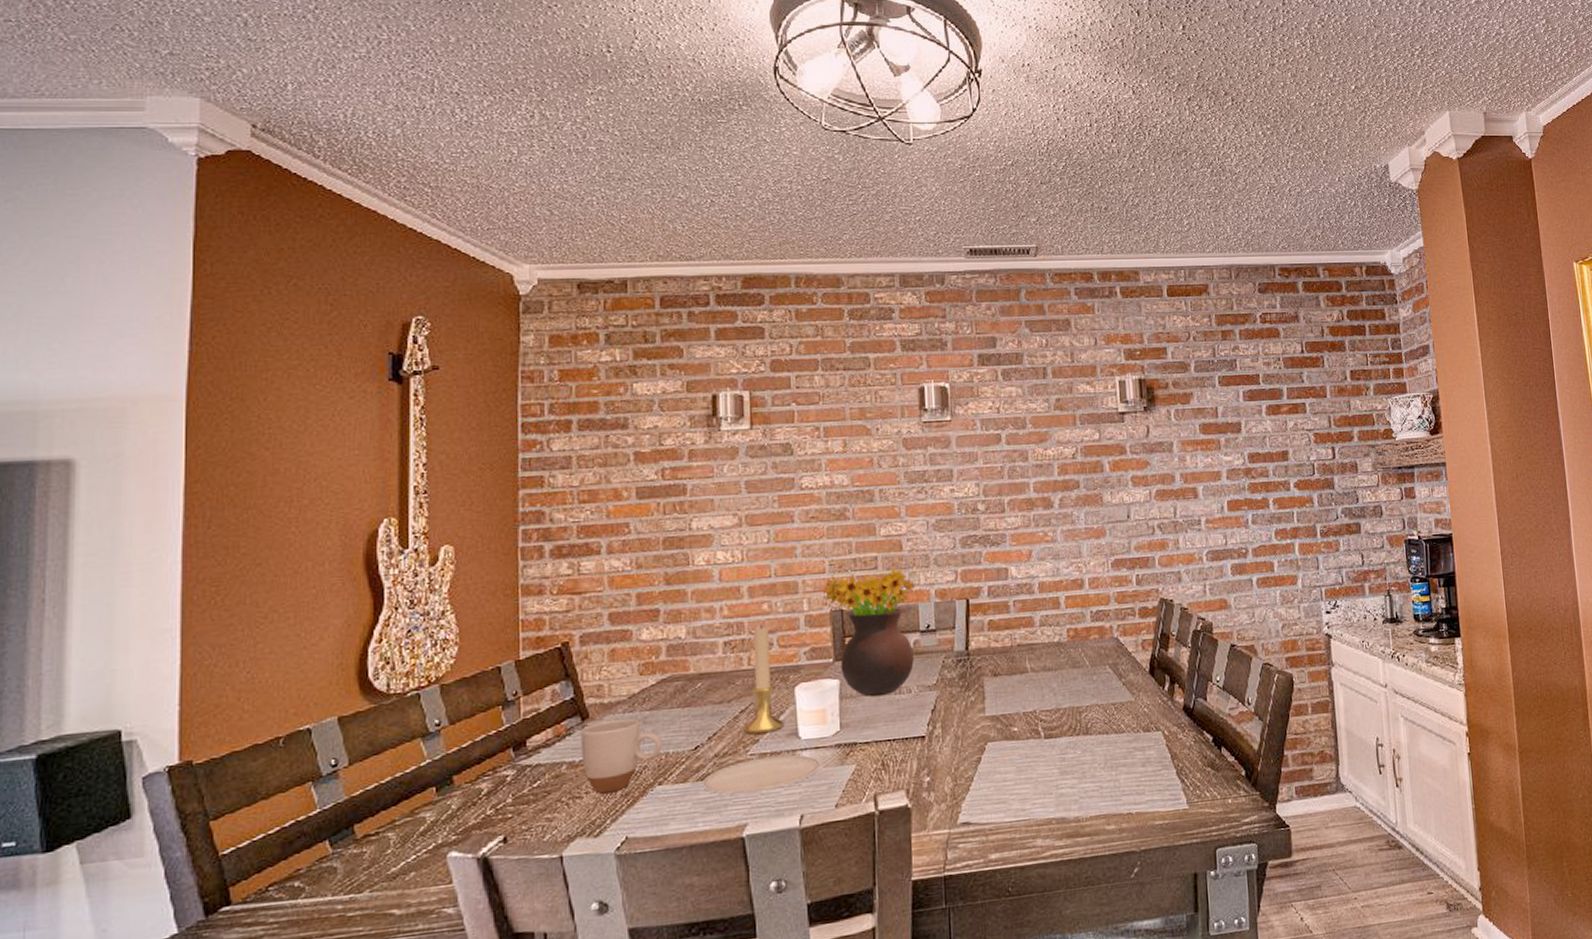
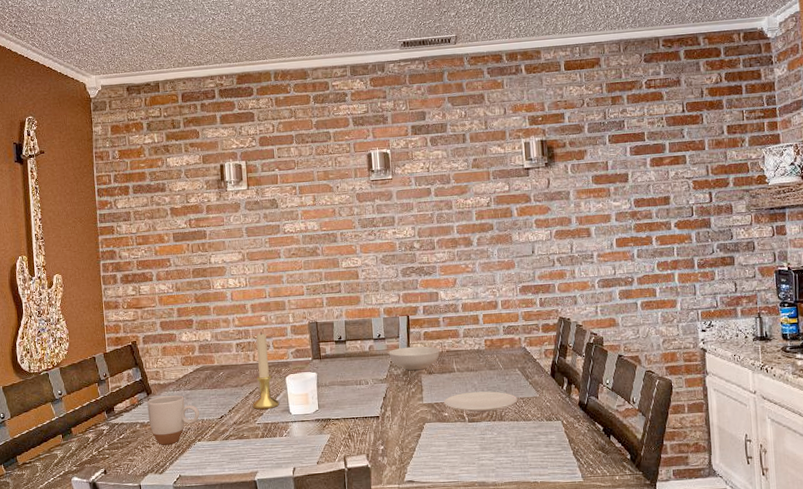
plate: present [702,754,821,795] -> none [227,425,306,451]
flower arrangement: present [823,565,915,697] -> none [303,290,370,386]
bowl: none [940,638,1010,673] -> present [388,346,441,371]
plate: none [1013,696,1108,725] -> present [444,391,518,413]

